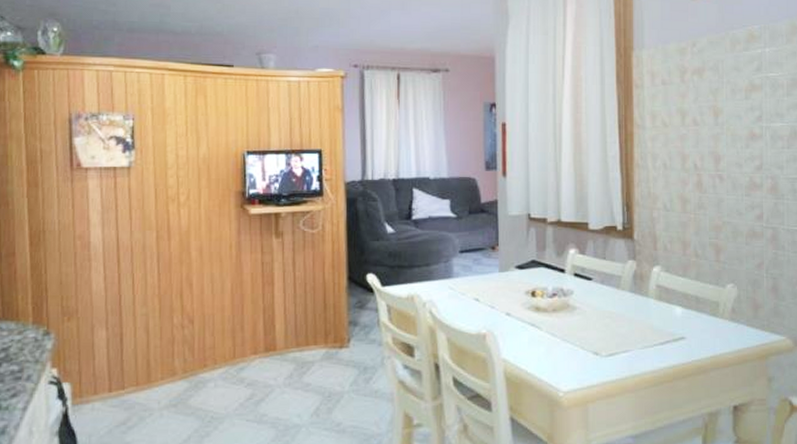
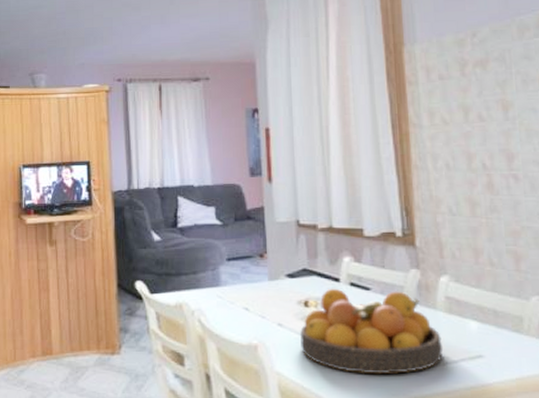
fruit bowl: none [527,278,652,358] -> present [300,288,444,375]

